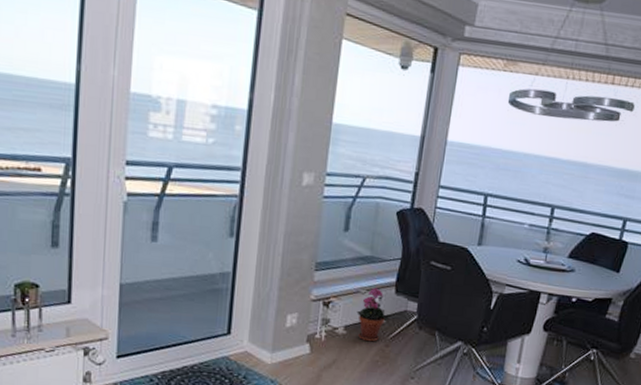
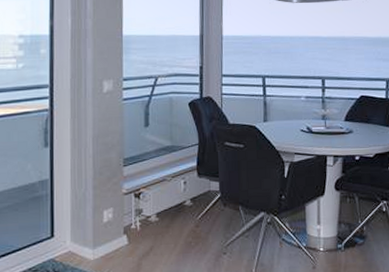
potted plant: present [356,287,389,342] -> none [166,173,195,225]

